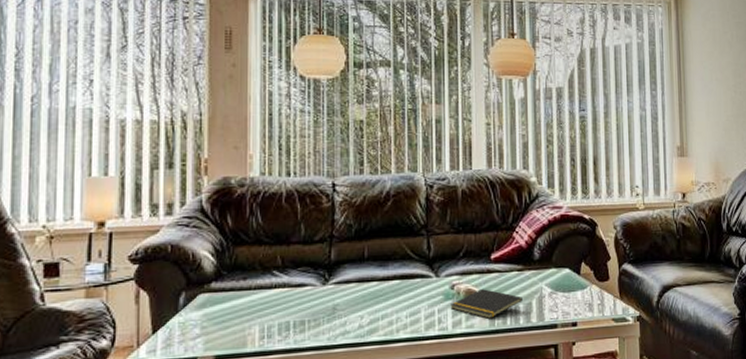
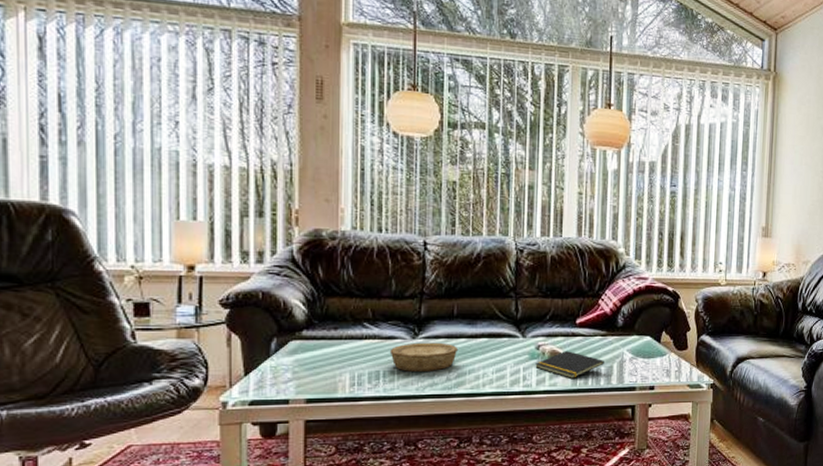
bowl: none [300,287,371,321] -> present [389,342,459,372]

